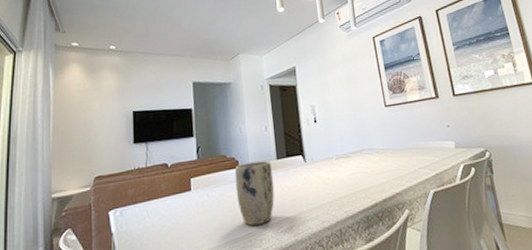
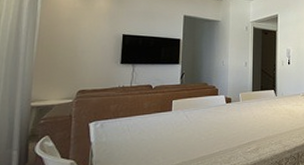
plant pot: present [234,160,275,226] -> none [213,92,248,145]

